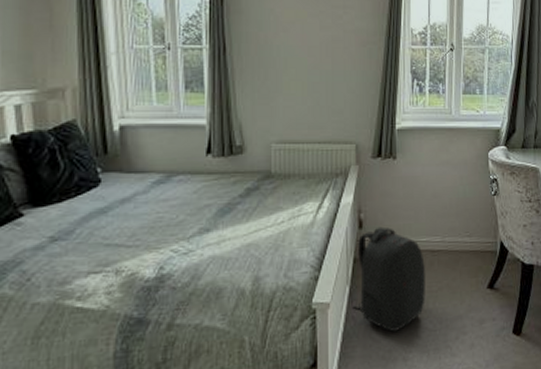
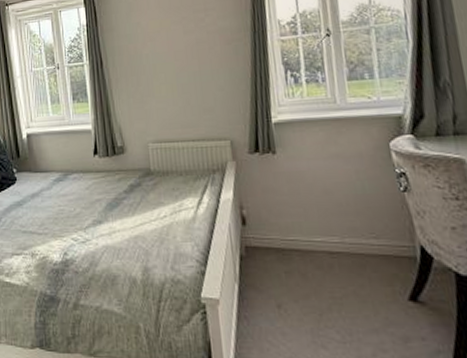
backpack: present [353,226,425,332] -> none [242,224,328,337]

